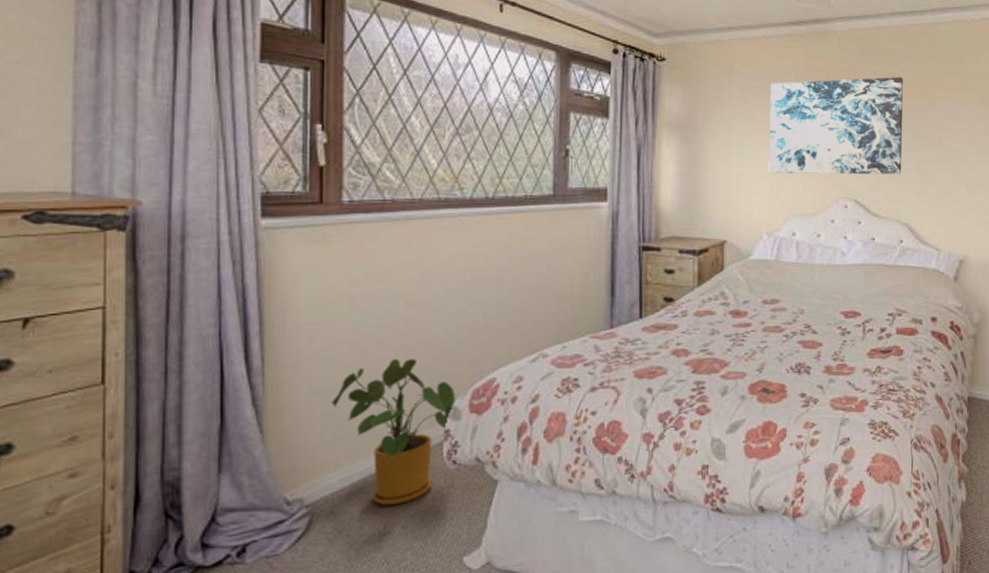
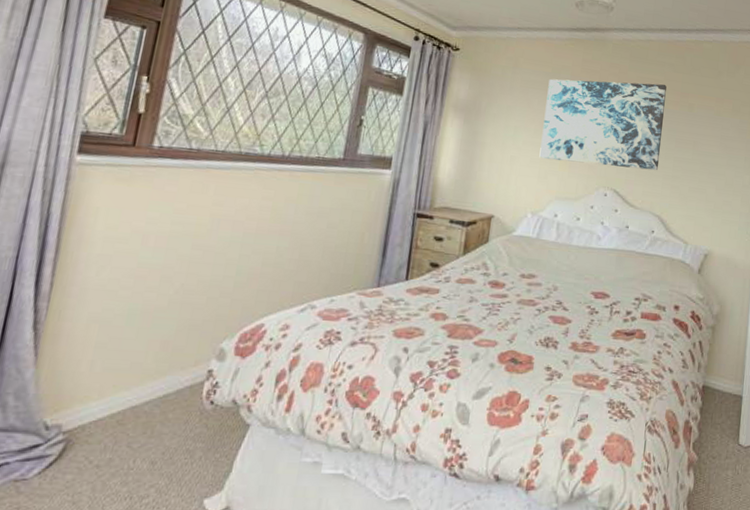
house plant: present [331,358,456,506] -> none [106,296,225,440]

